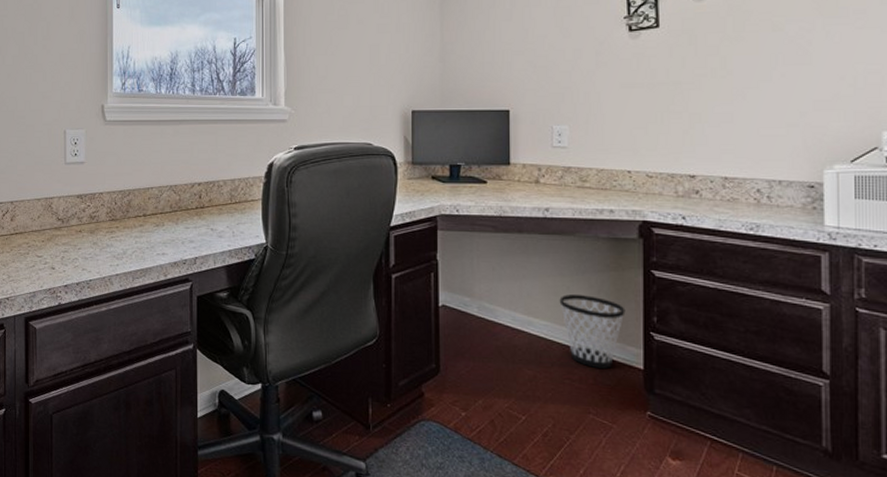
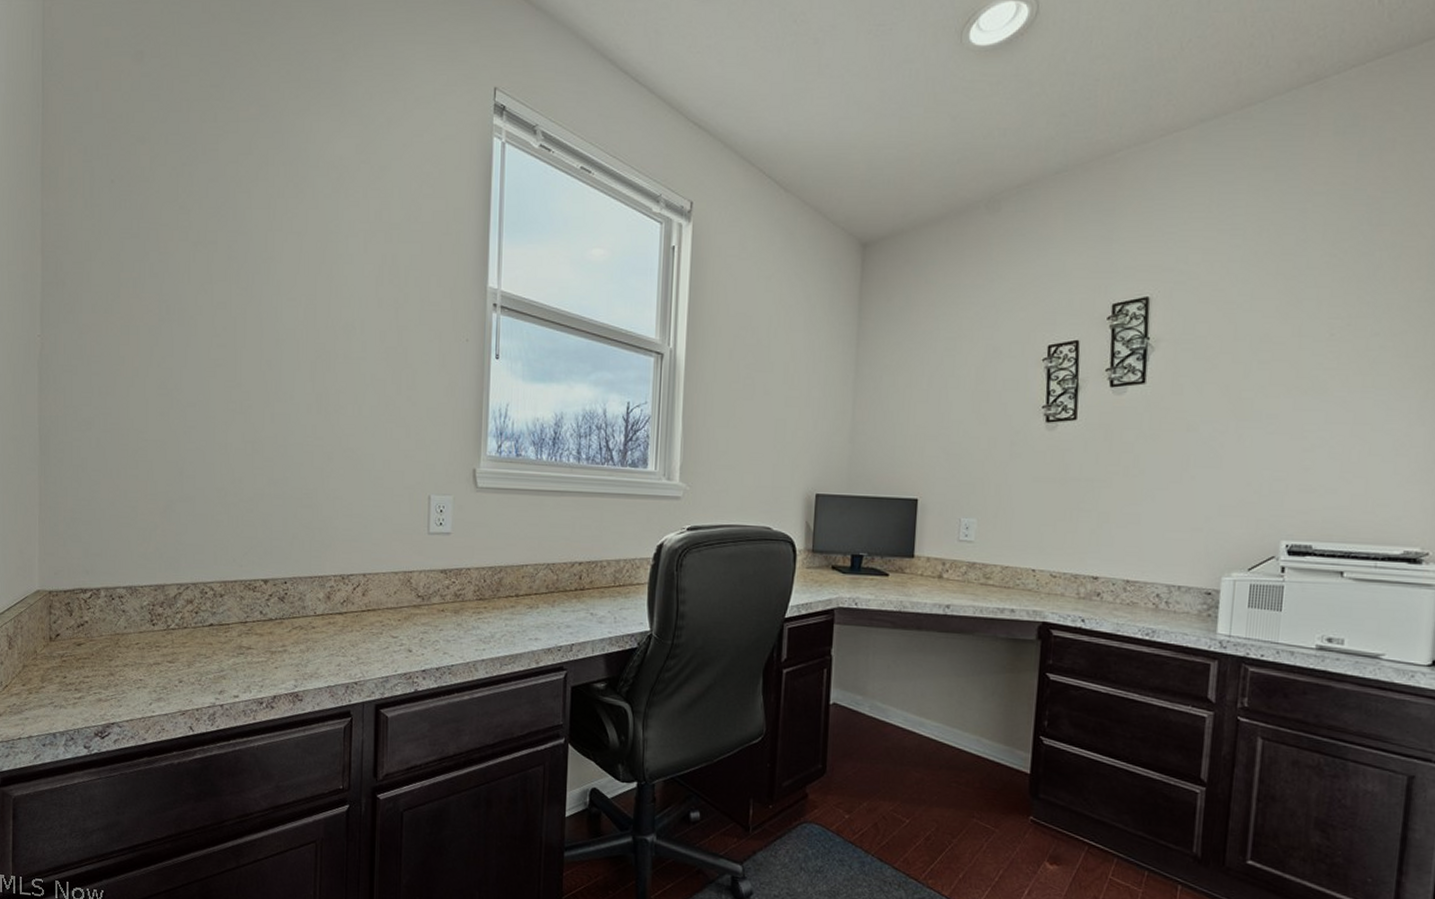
wastebasket: present [559,294,626,369] -> none [953,695,1018,773]

